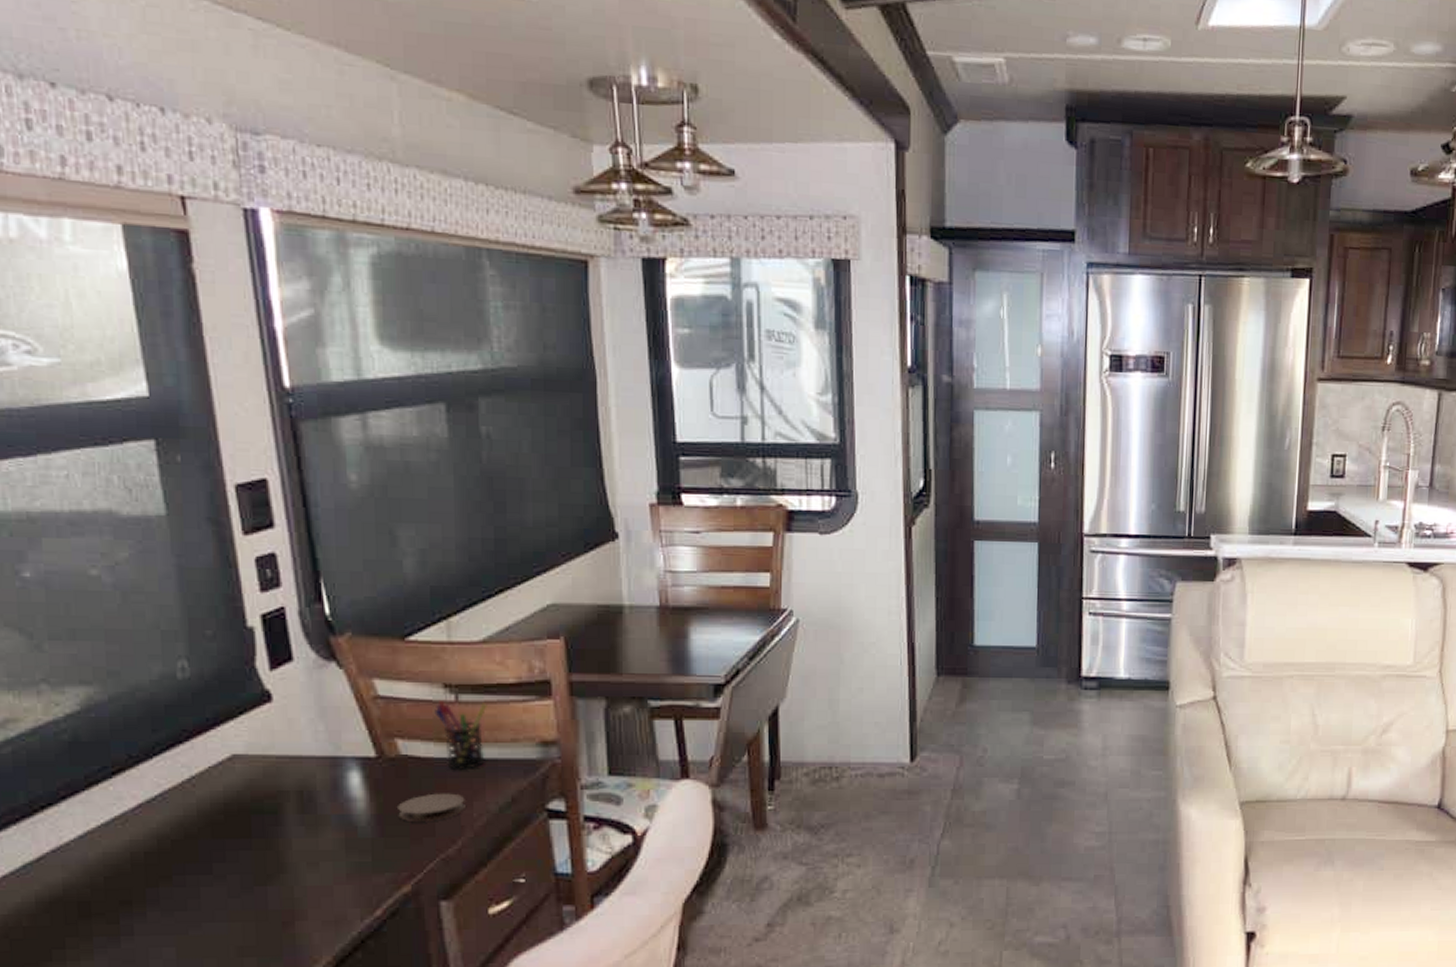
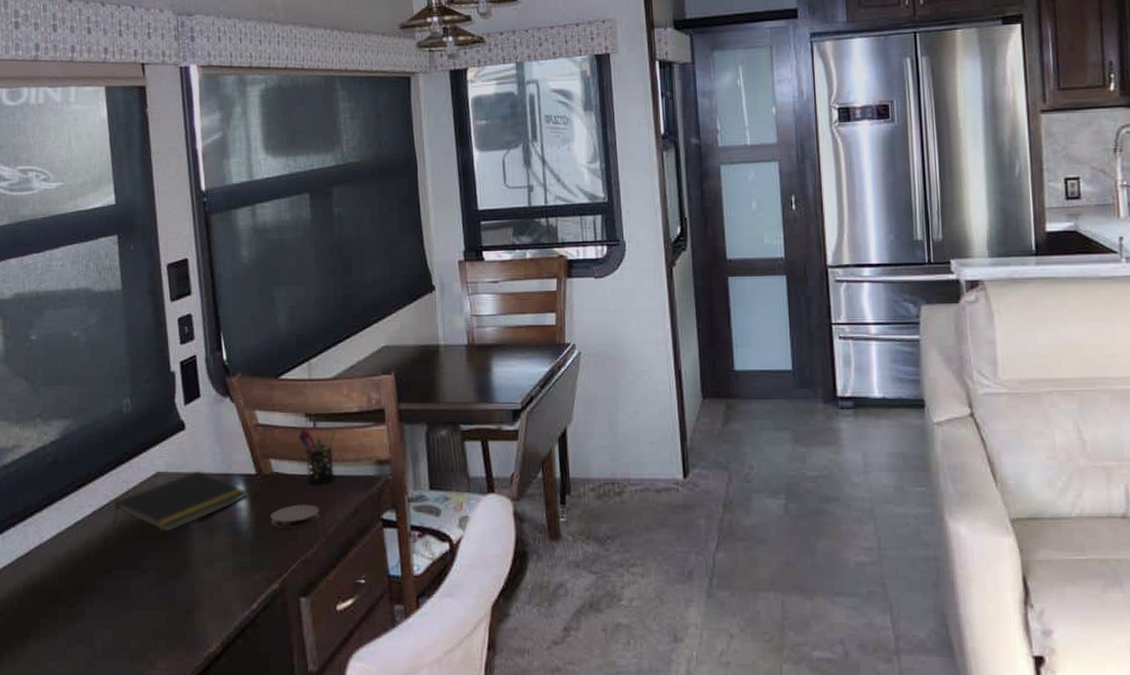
notepad: none [170,753,366,830] -> present [114,471,248,533]

